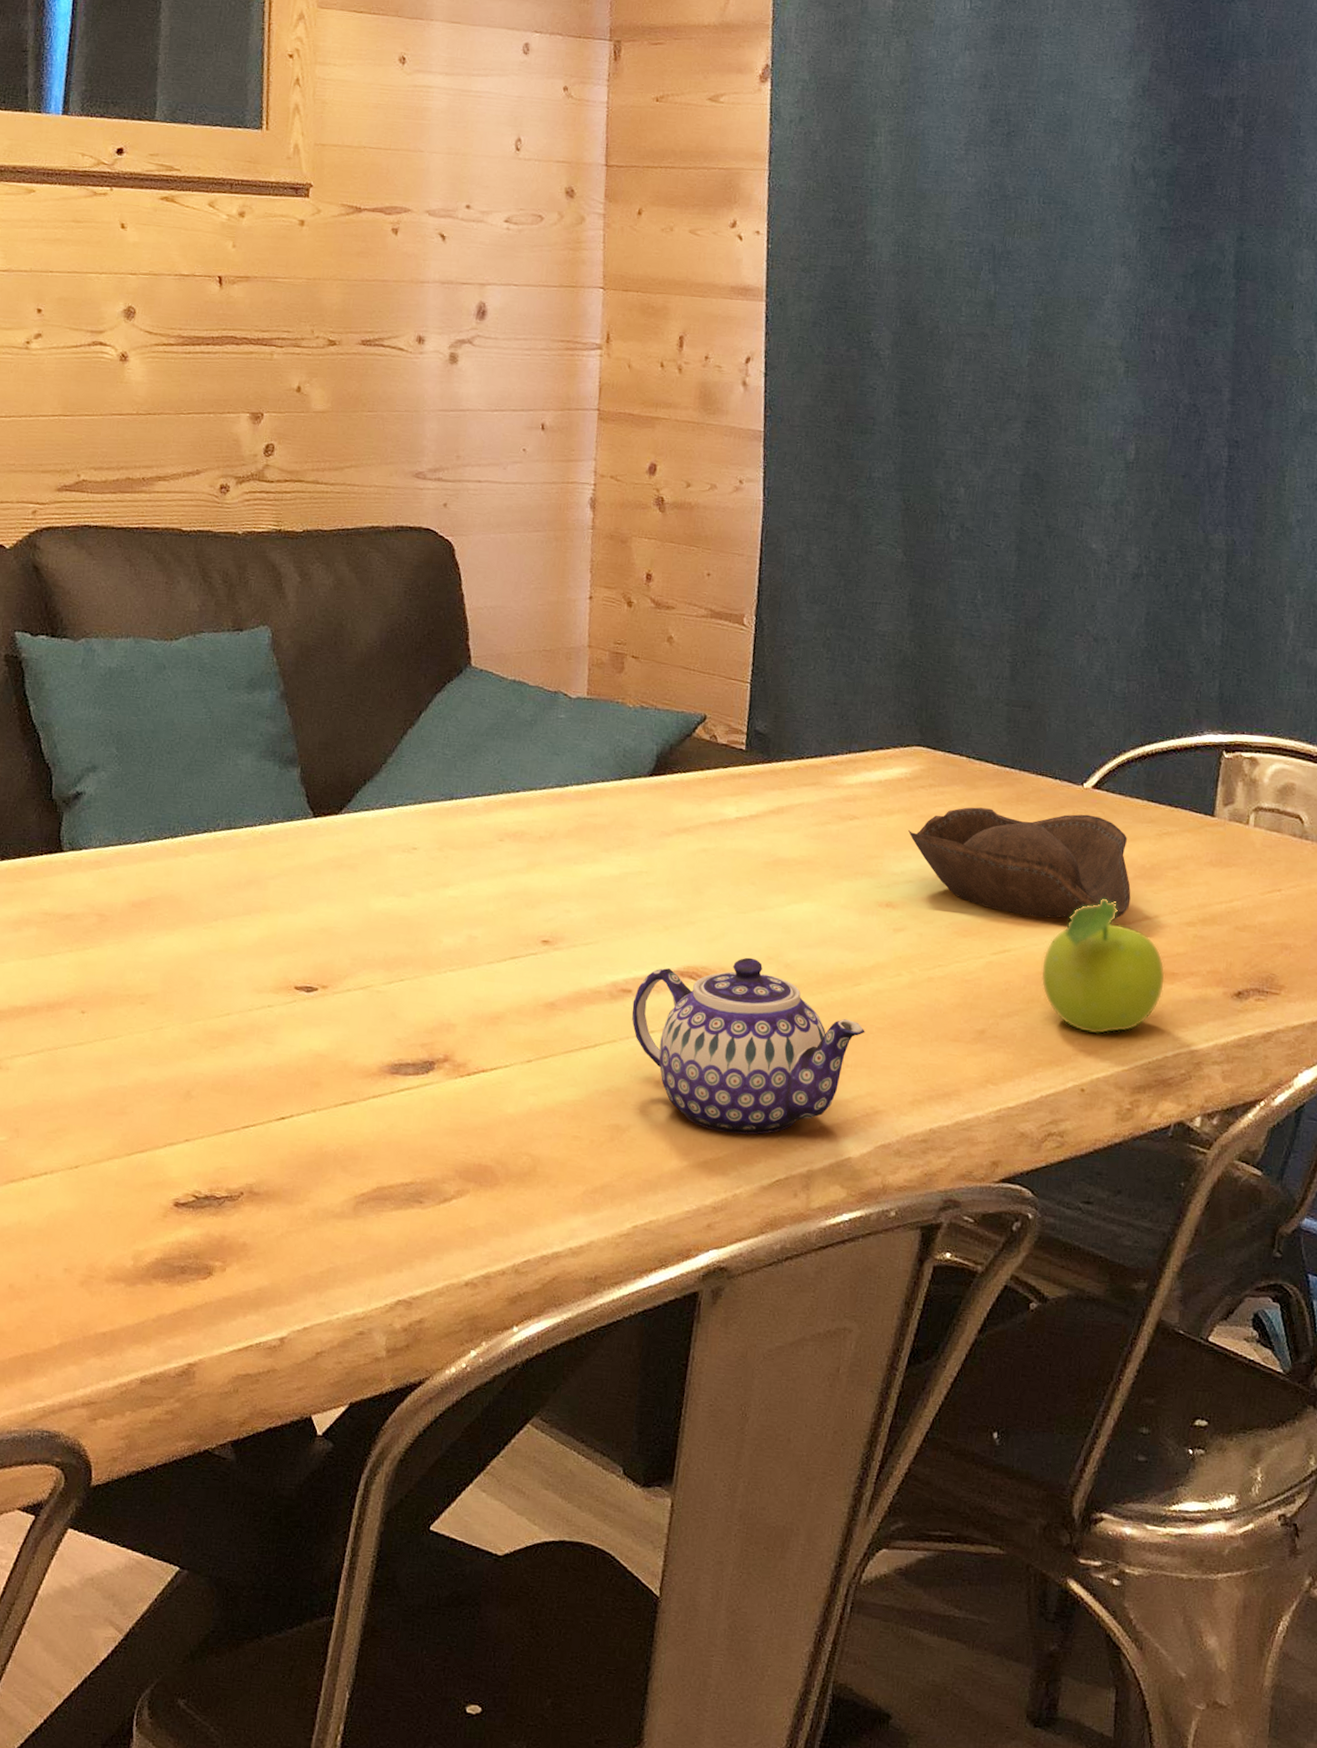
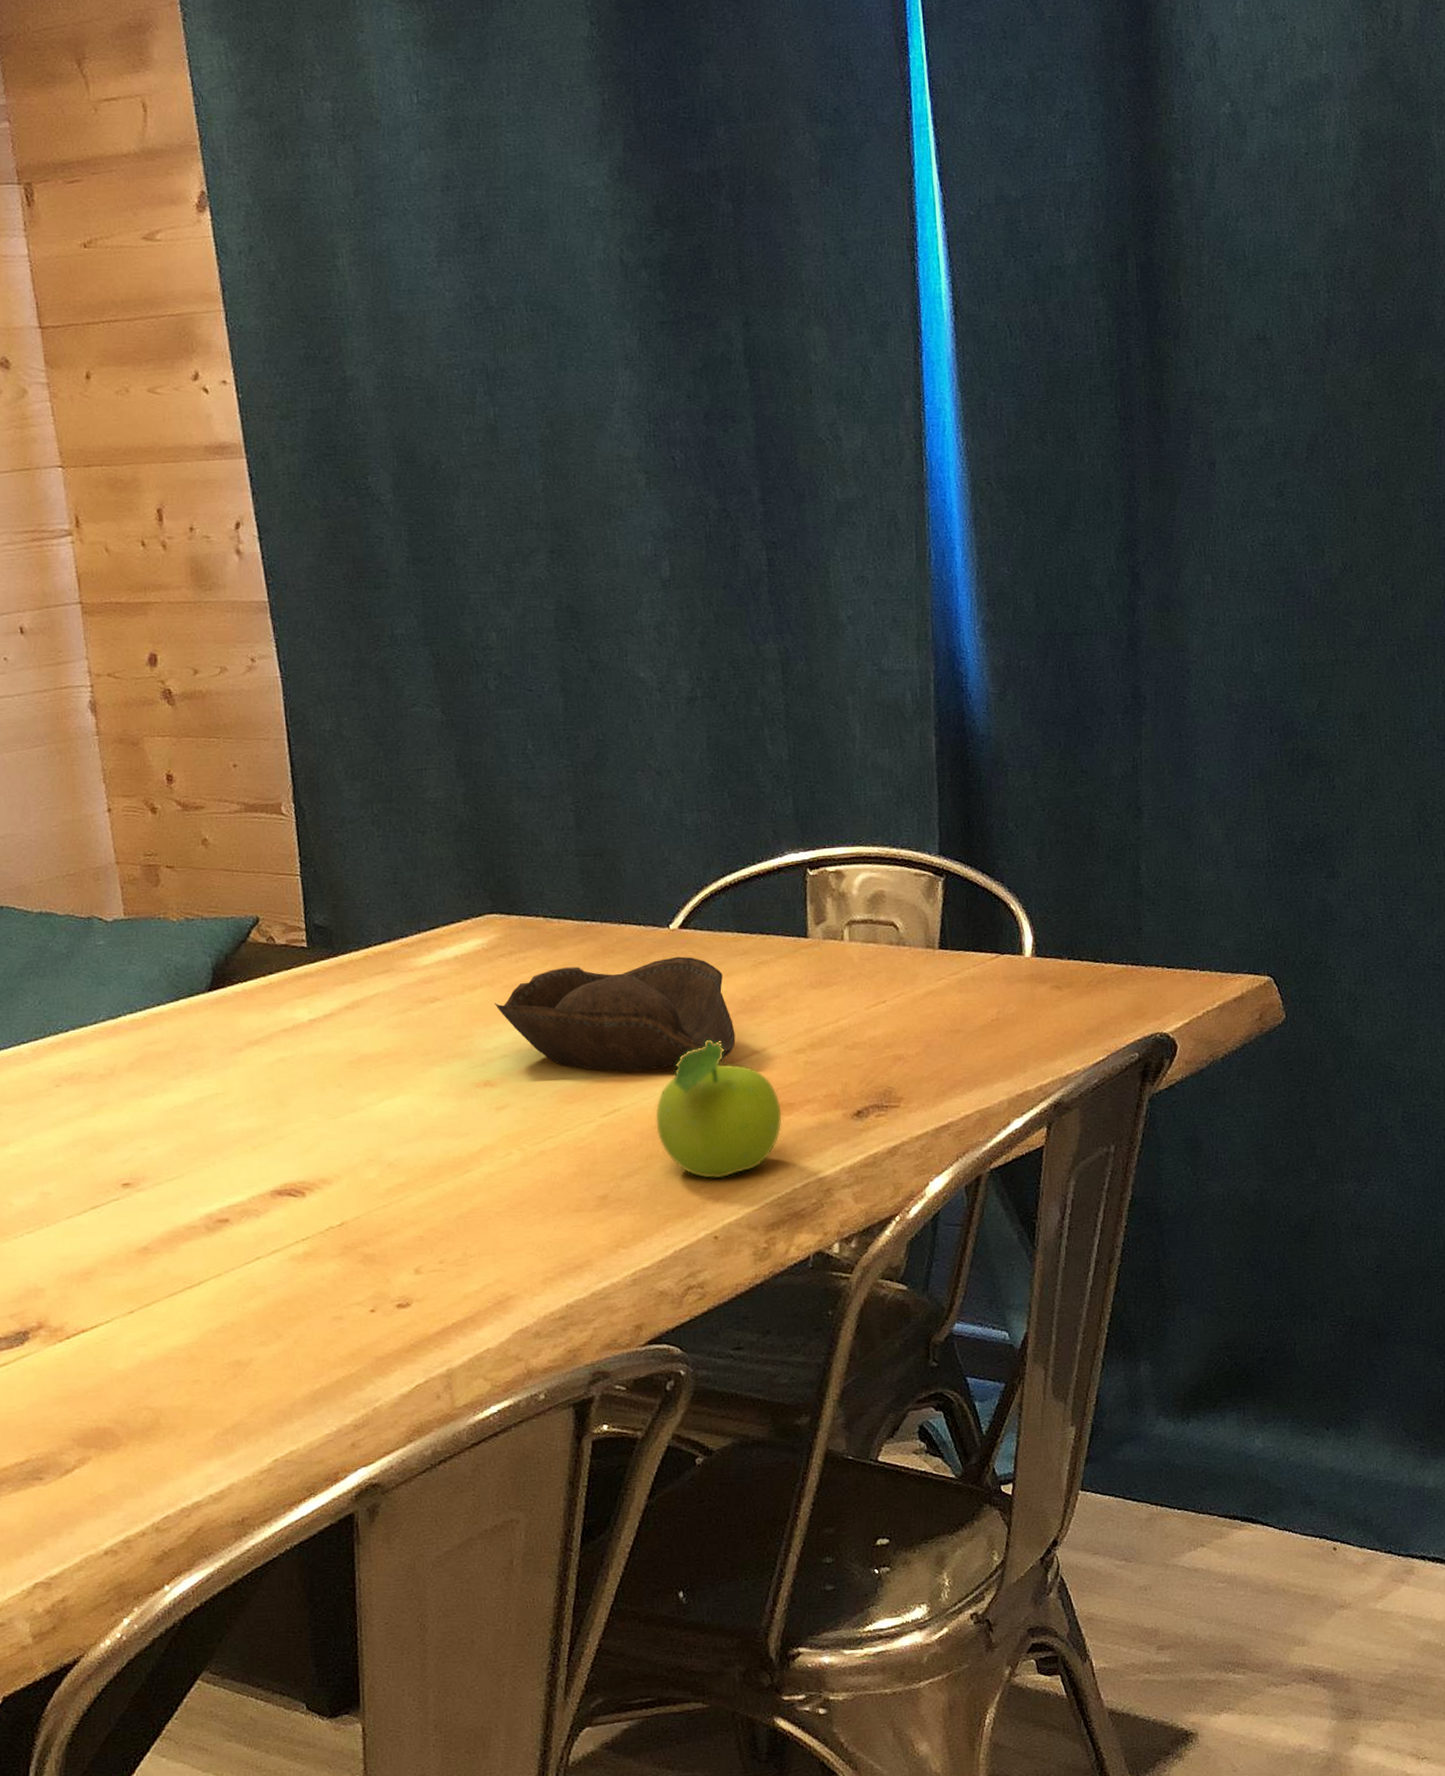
teapot: present [631,957,865,1135] -> none [232,1163,484,1347]

